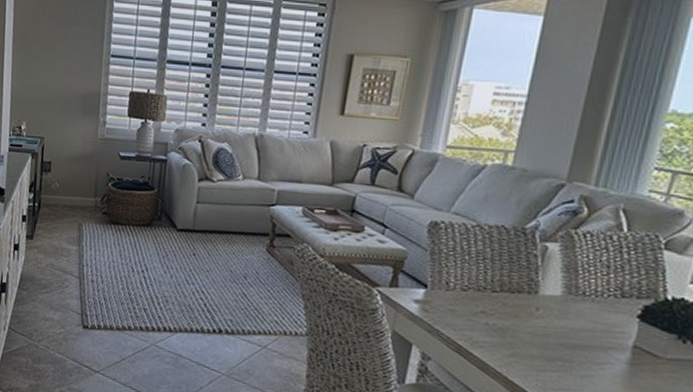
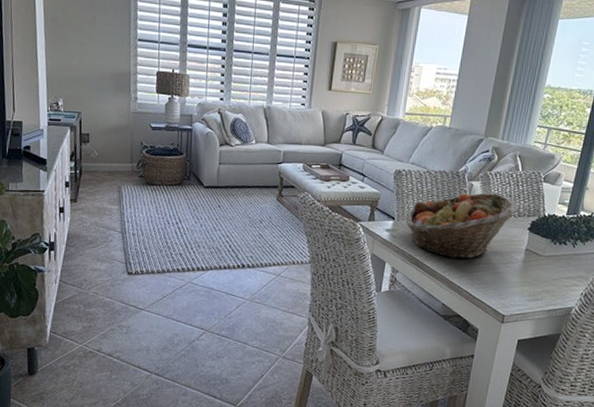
fruit basket: none [443,258,623,352] -> present [405,193,520,259]

